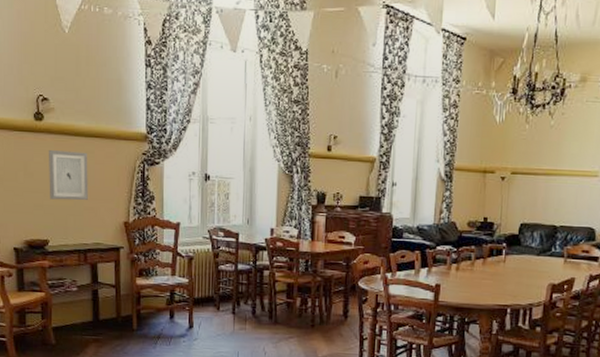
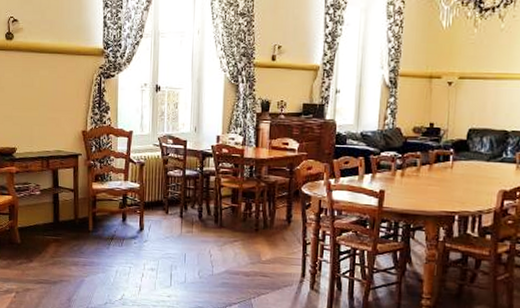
wall art: present [49,150,88,201] -> none [17,66,52,112]

